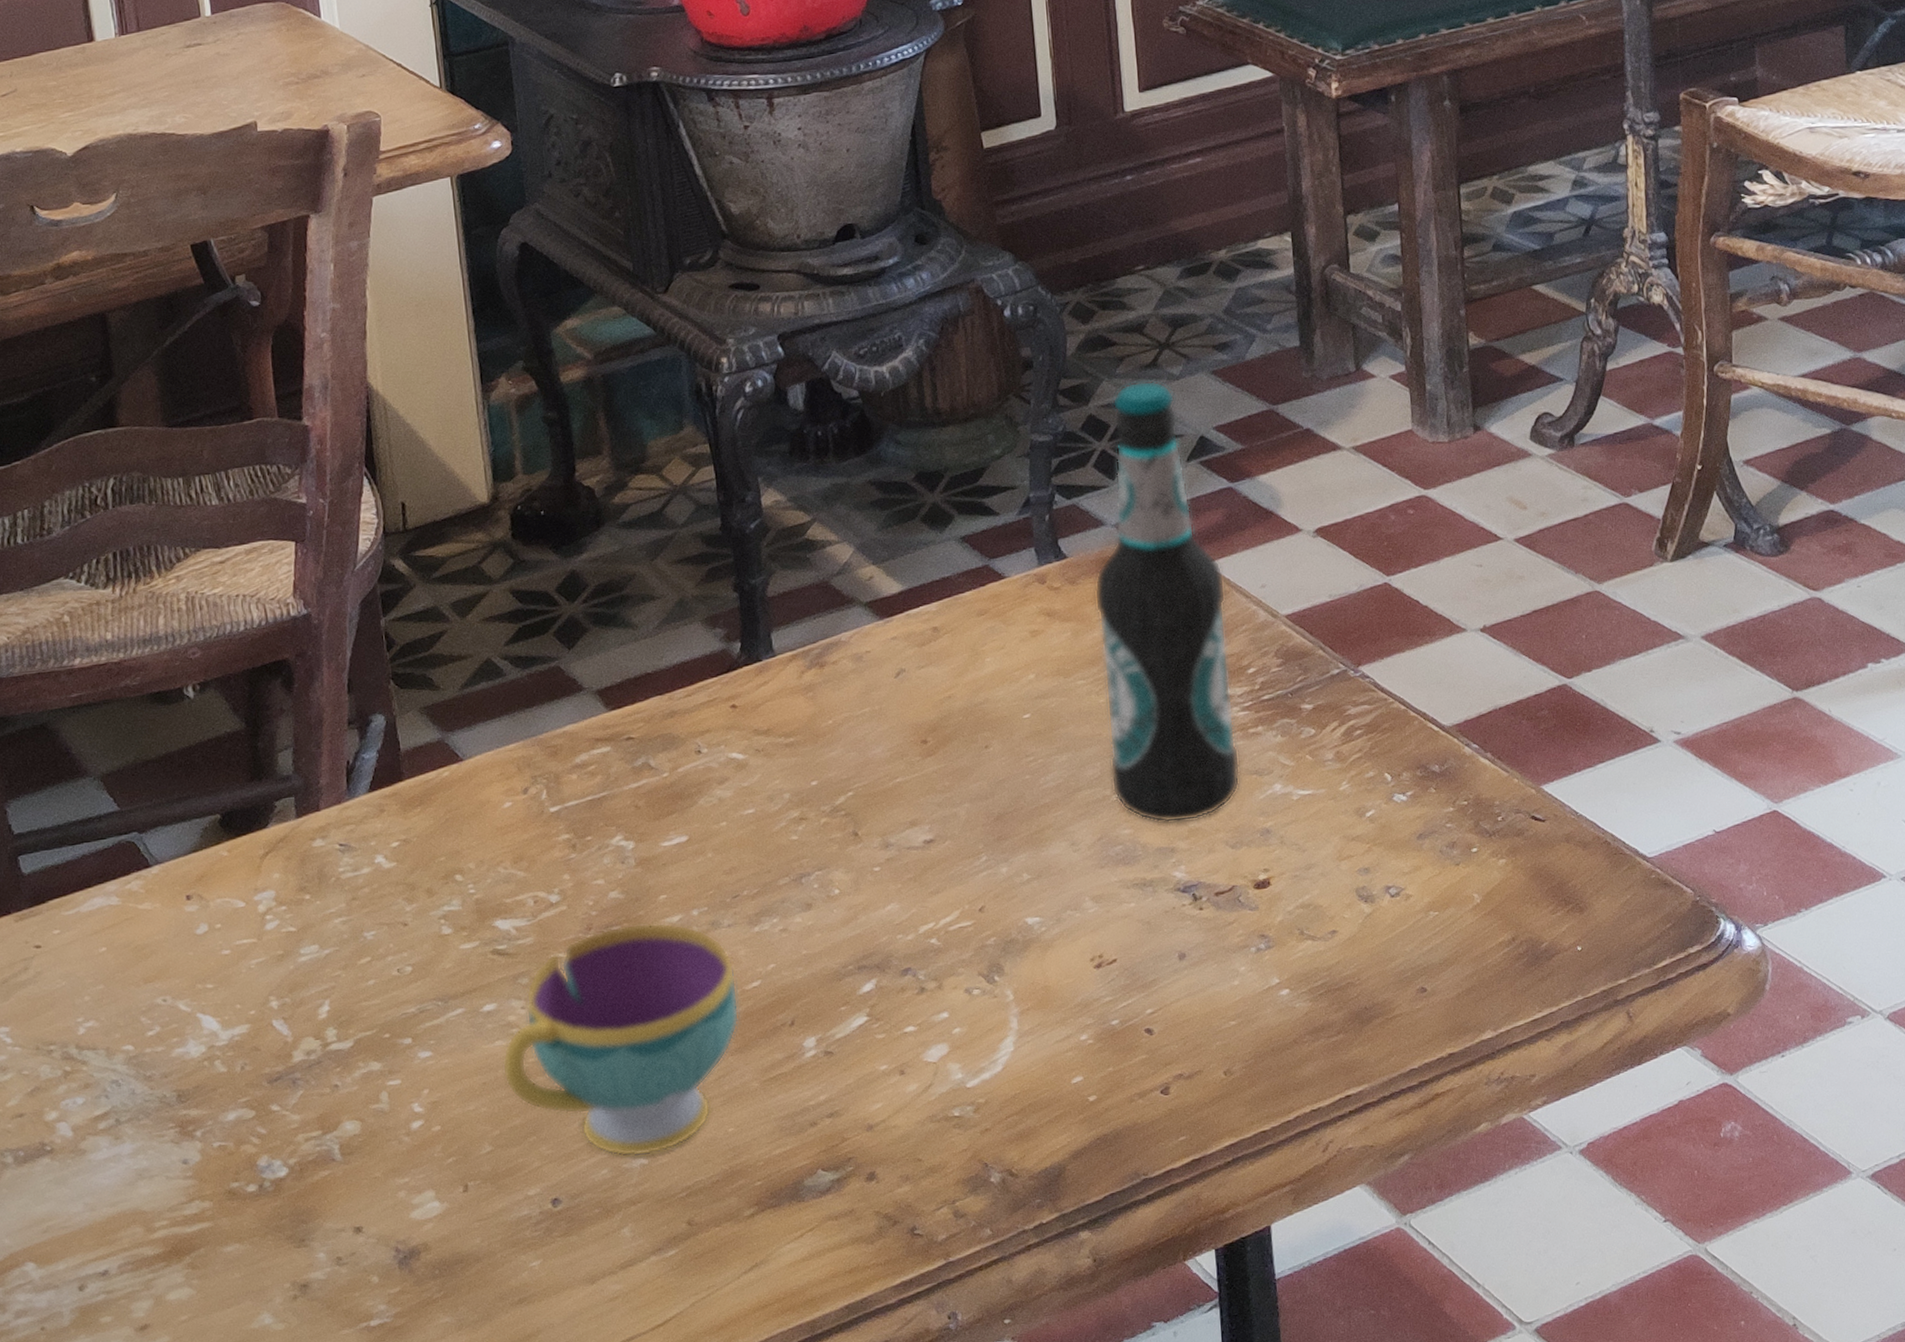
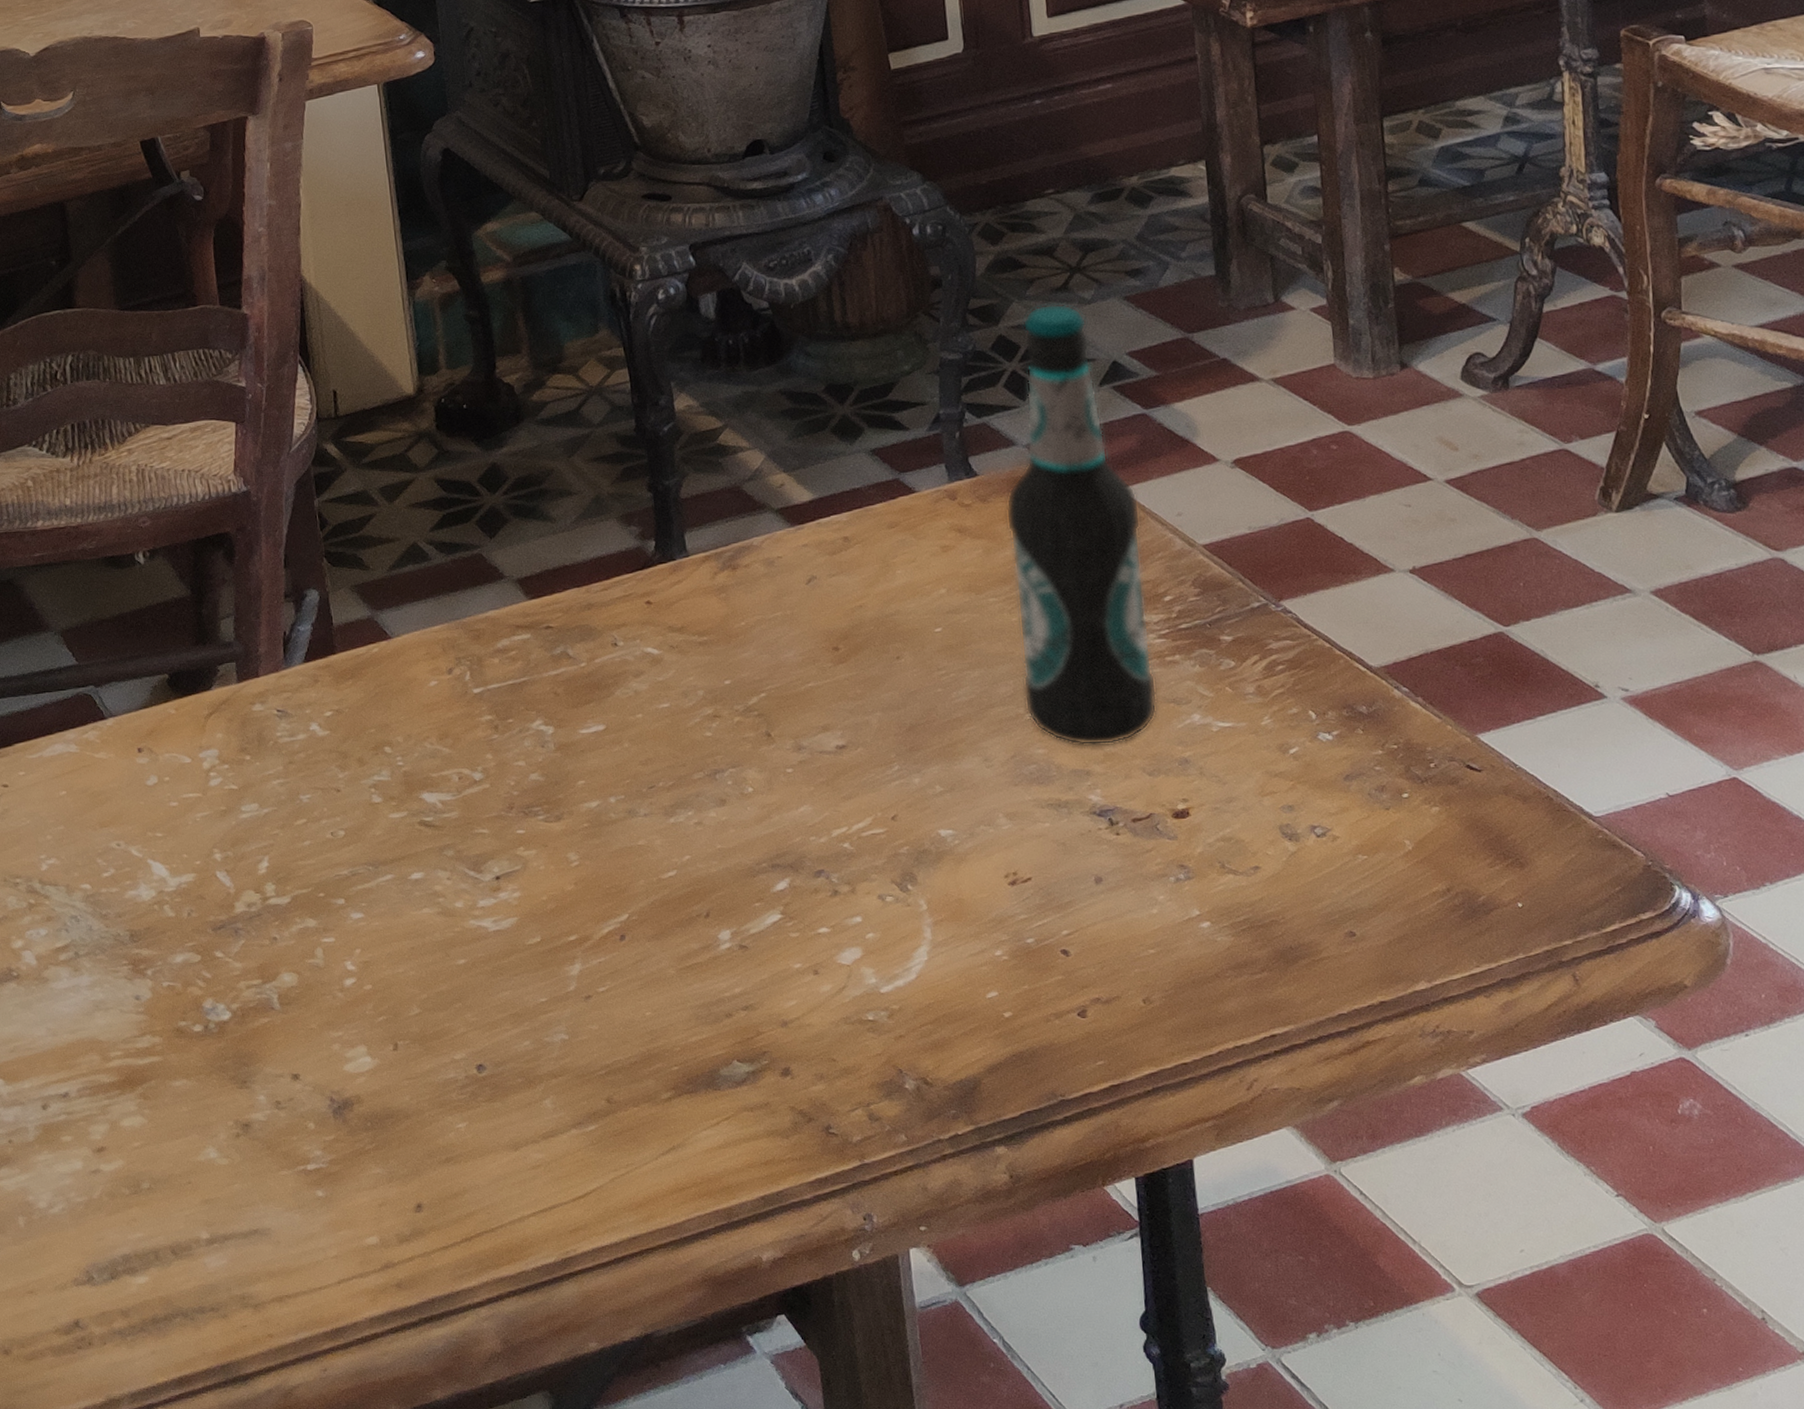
teacup: present [501,922,740,1157] -> none [429,806,656,1031]

